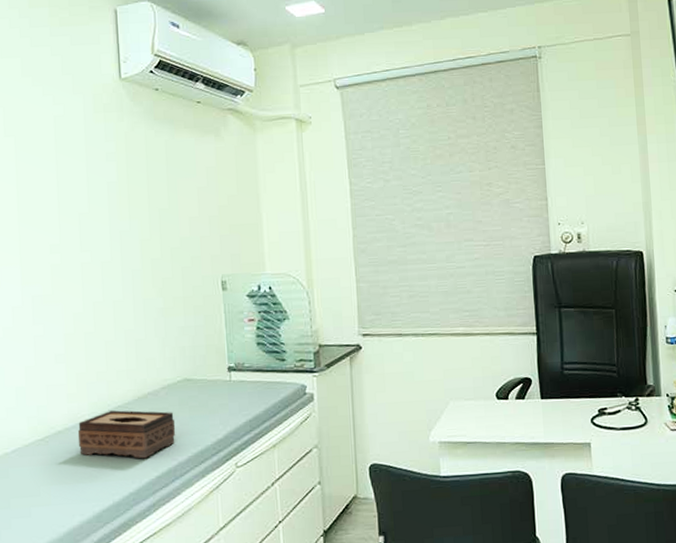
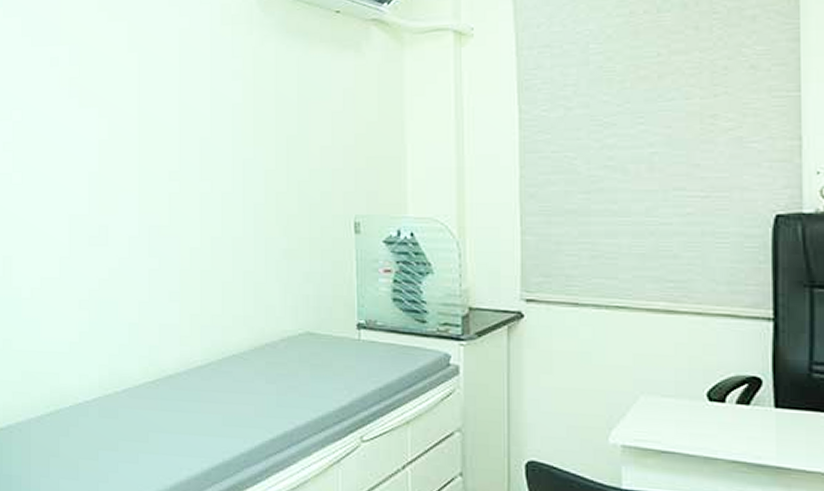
tissue box: present [77,410,176,459] -> none [189,359,294,418]

